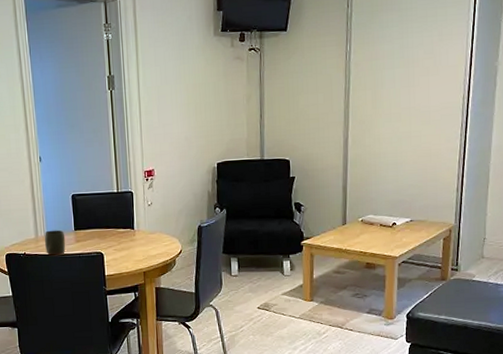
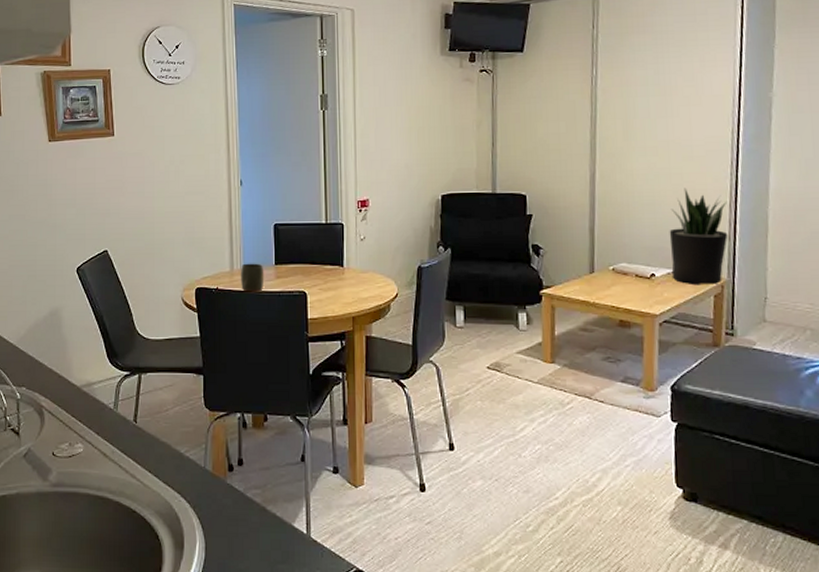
planter: none [408,148,457,231] -> present [669,188,729,286]

